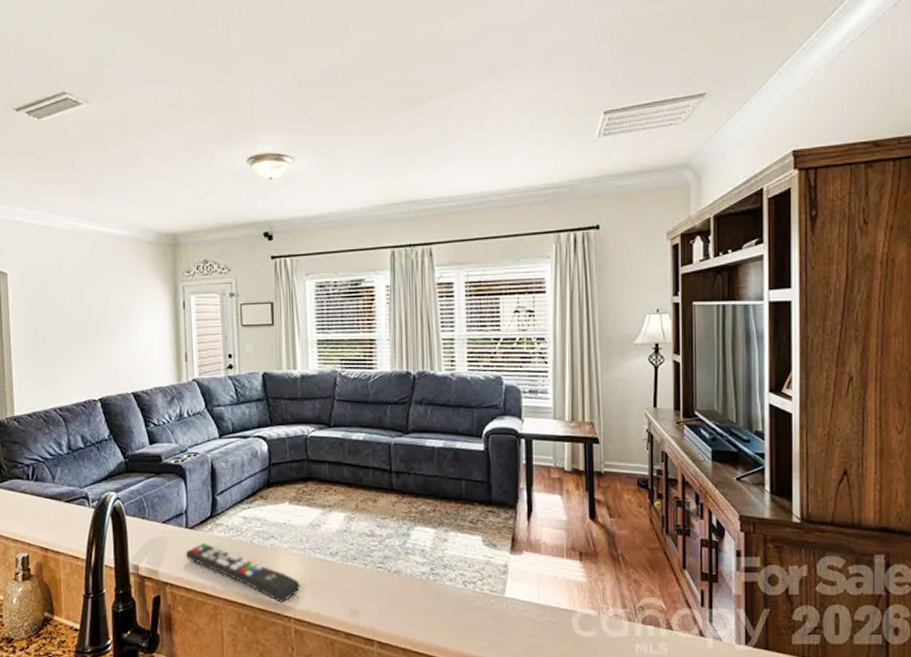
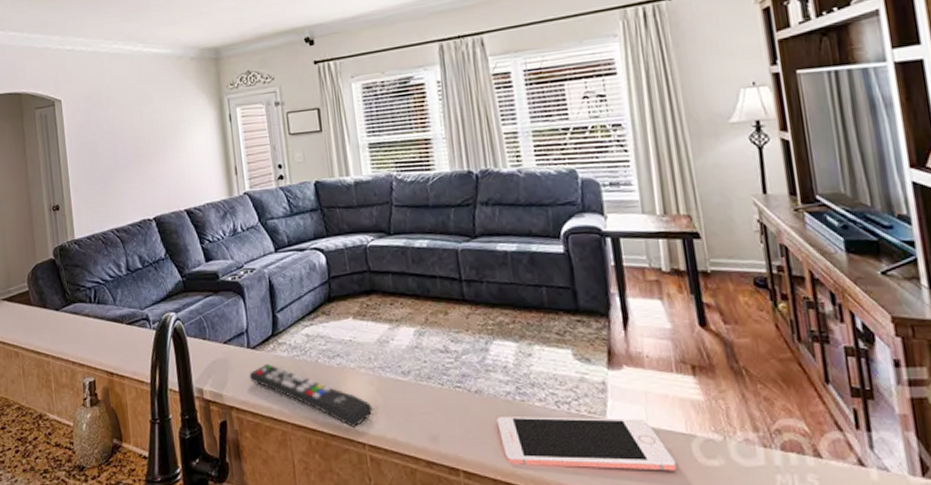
cell phone: none [411,594,557,641] -> present [496,416,676,471]

